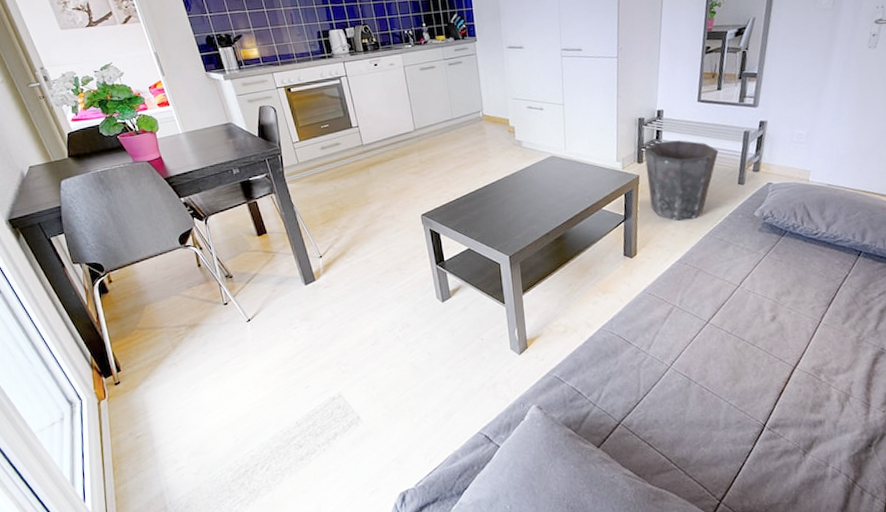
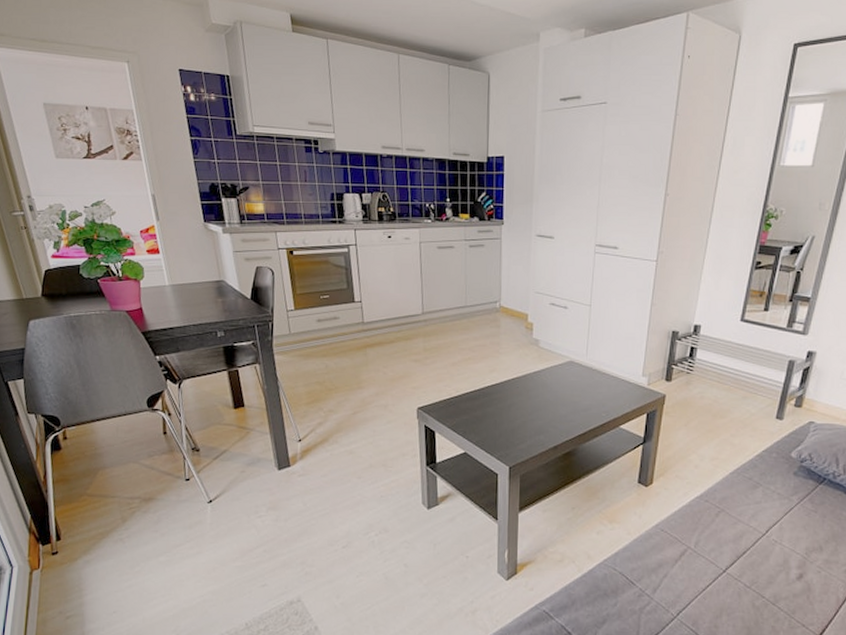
waste bin: present [644,140,719,221] -> none [674,360,758,452]

